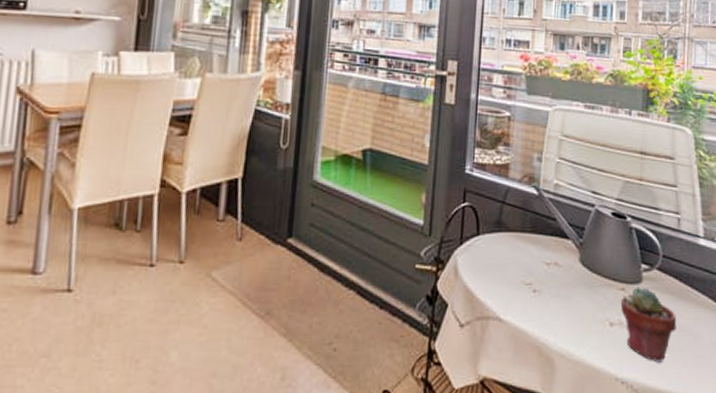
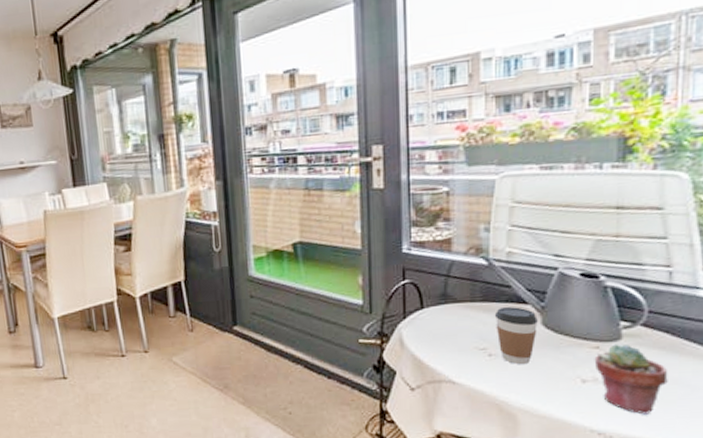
coffee cup: none [540,241,577,304] -> present [494,307,538,365]

